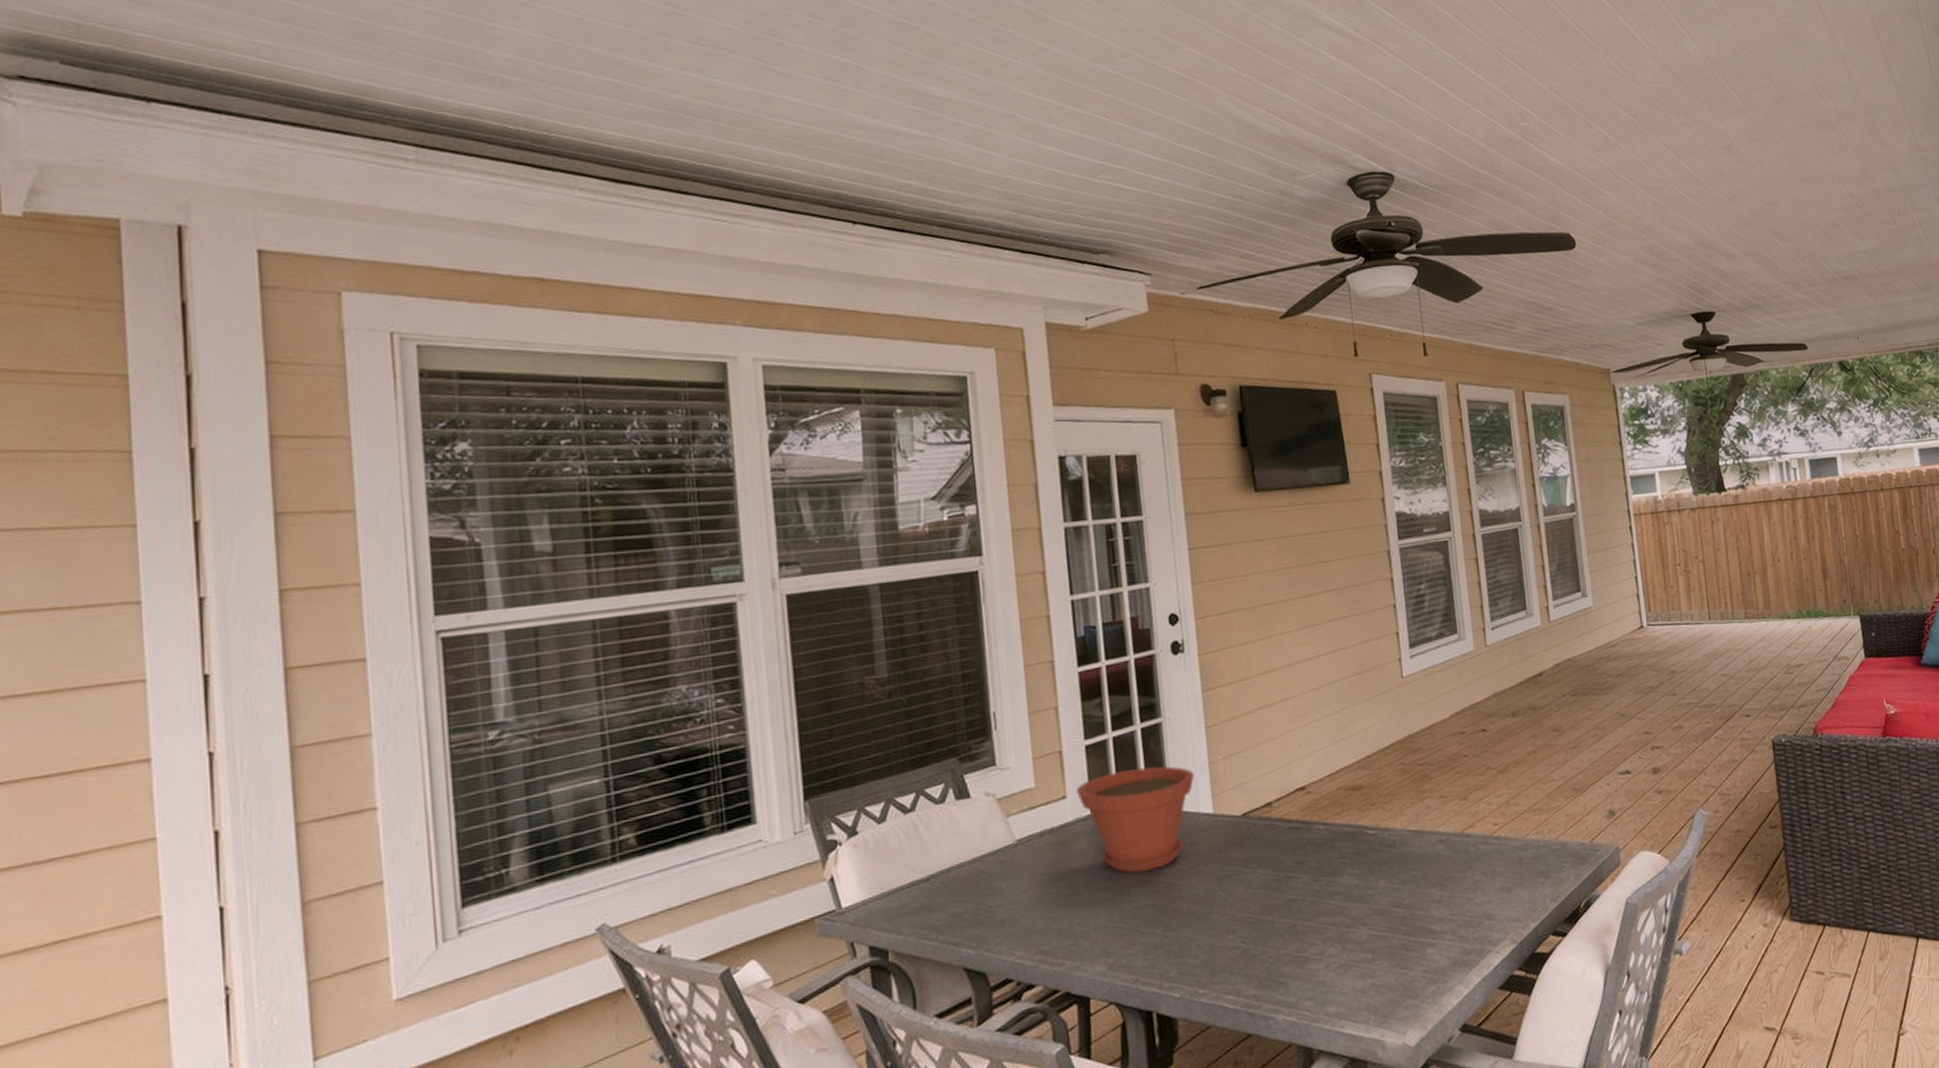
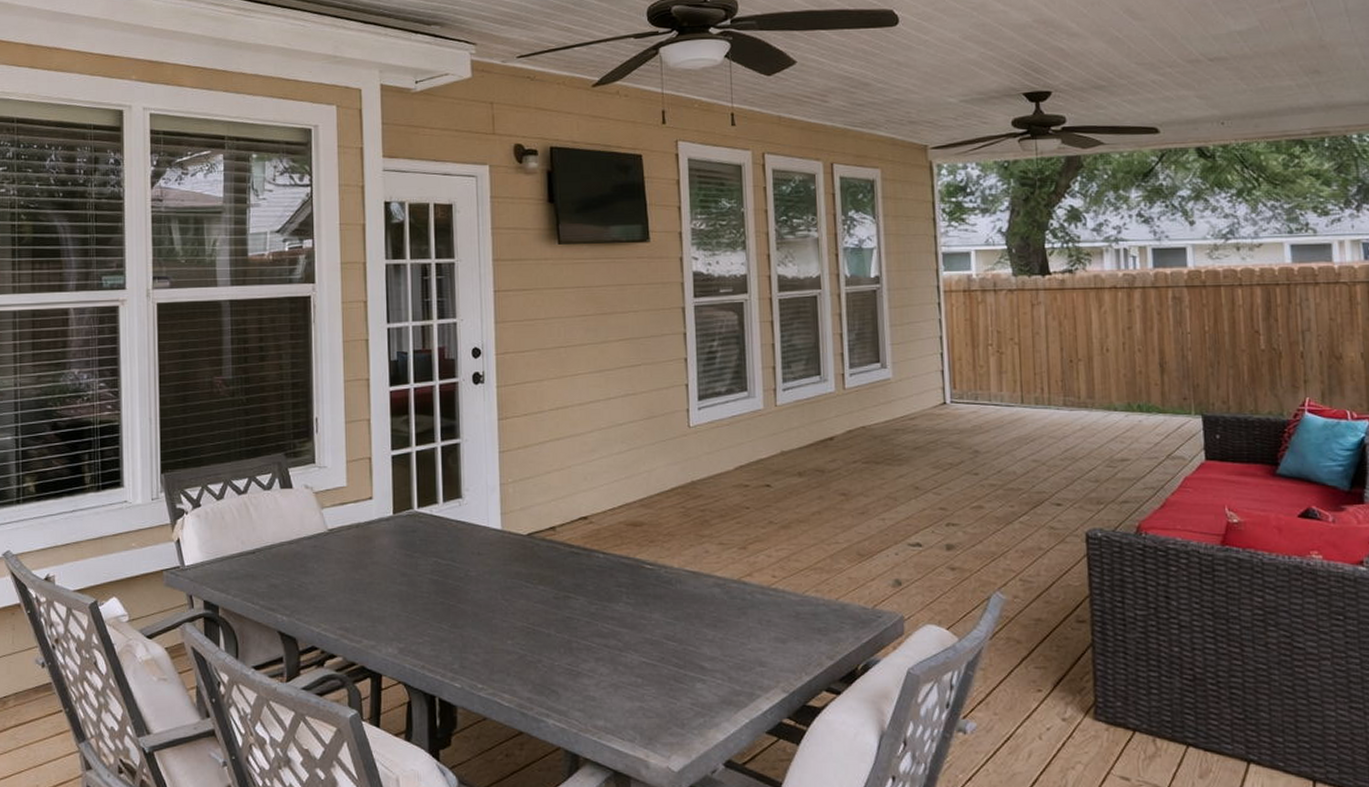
plant pot: present [1076,766,1195,873] -> none [382,480,487,572]

